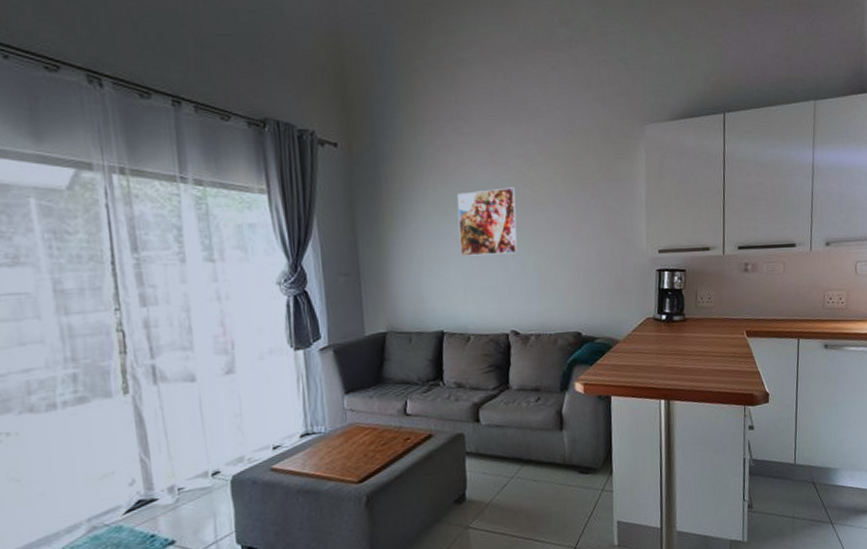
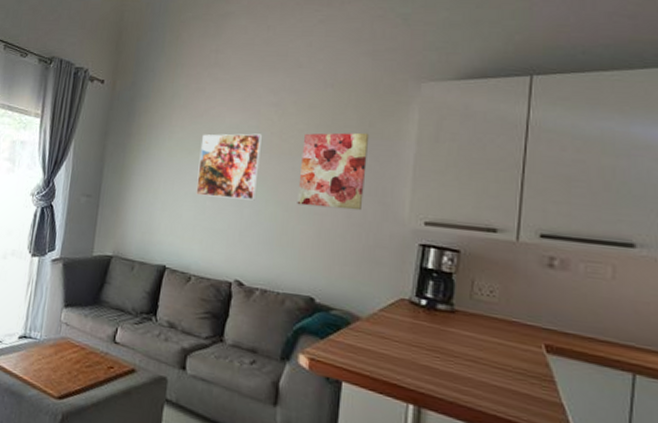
wall art: none [553,176,610,251] -> present [297,132,370,211]

